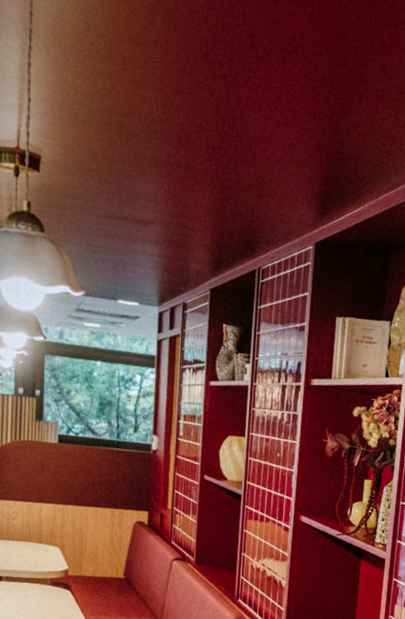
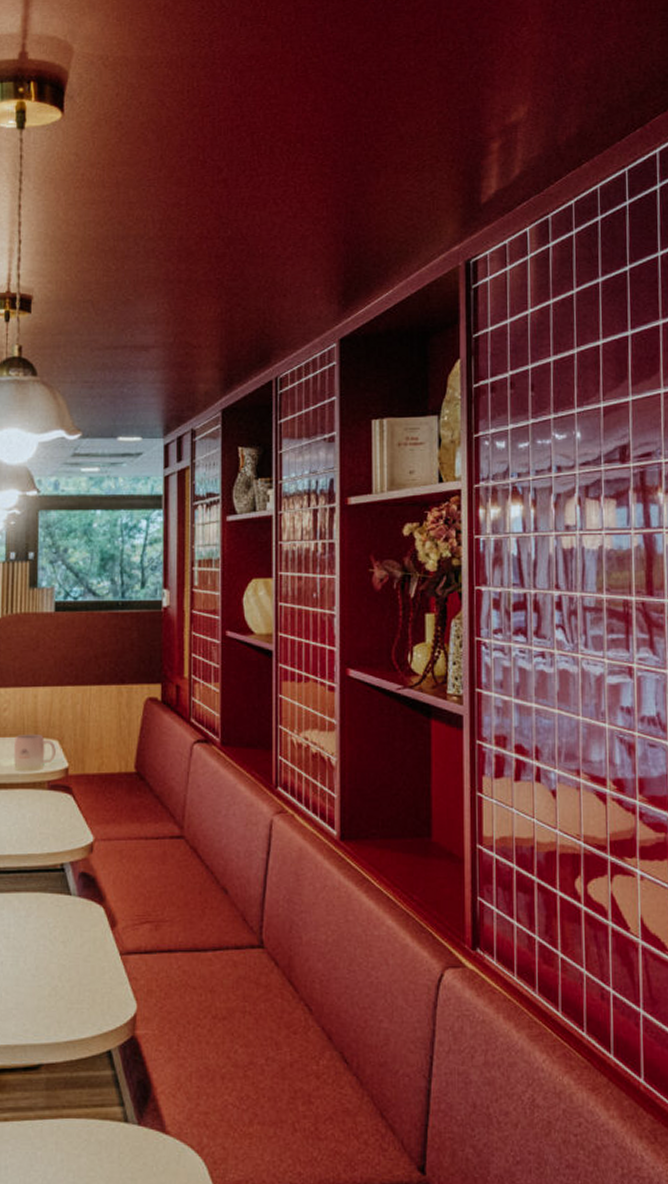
mug: none [21,540,57,571] -> present [14,733,56,772]

